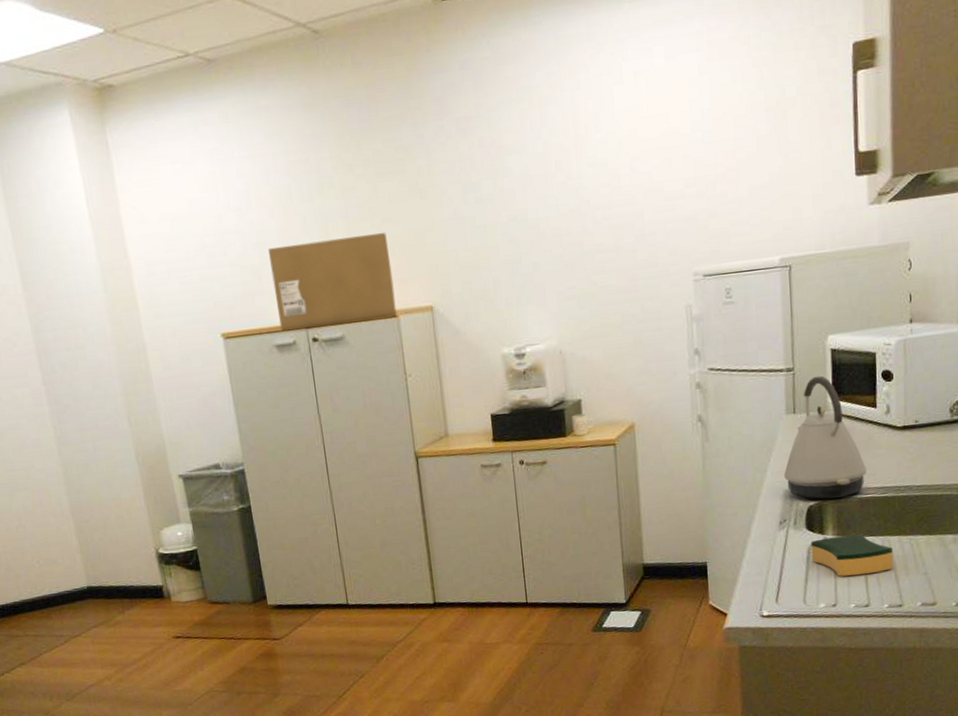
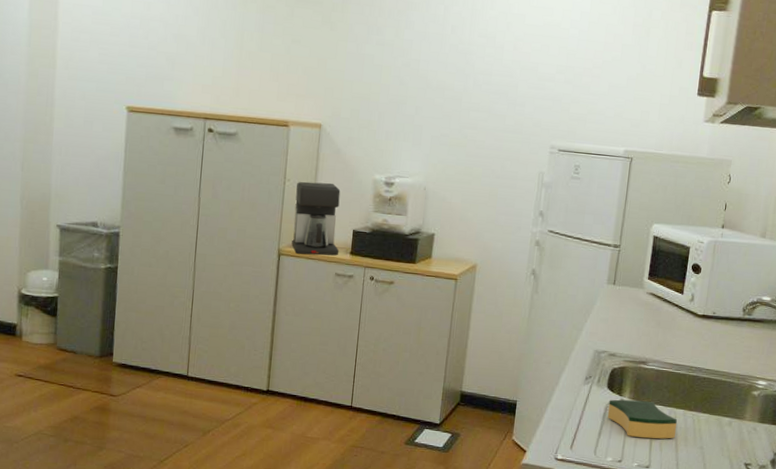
box: present [268,232,397,332] -> none [181,42,294,126]
coffee maker: none [420,369,480,454] -> present [291,181,341,256]
mug: present [571,413,595,436] -> none [422,246,443,266]
kettle: present [784,375,866,500] -> none [596,256,667,367]

